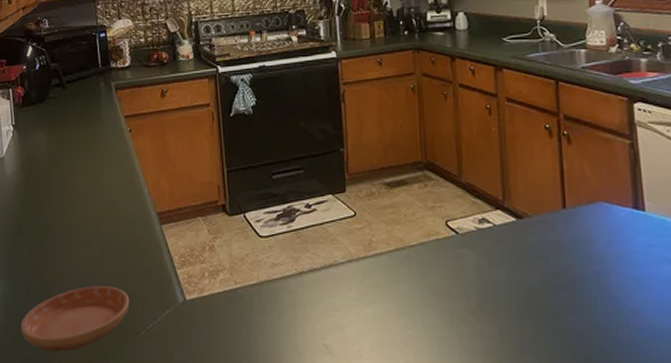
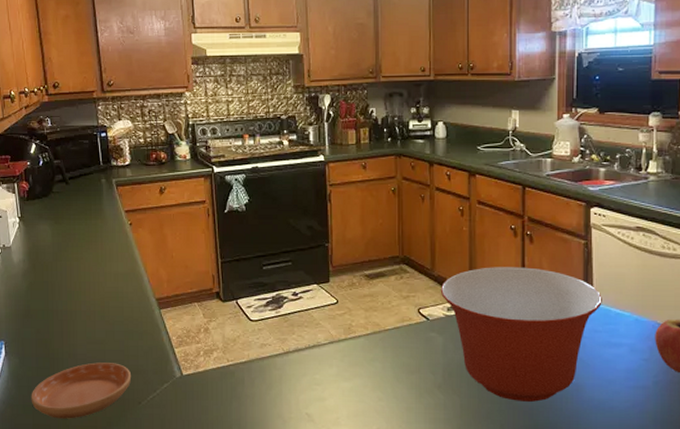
mixing bowl: none [469,172,655,330] -> present [440,267,602,402]

